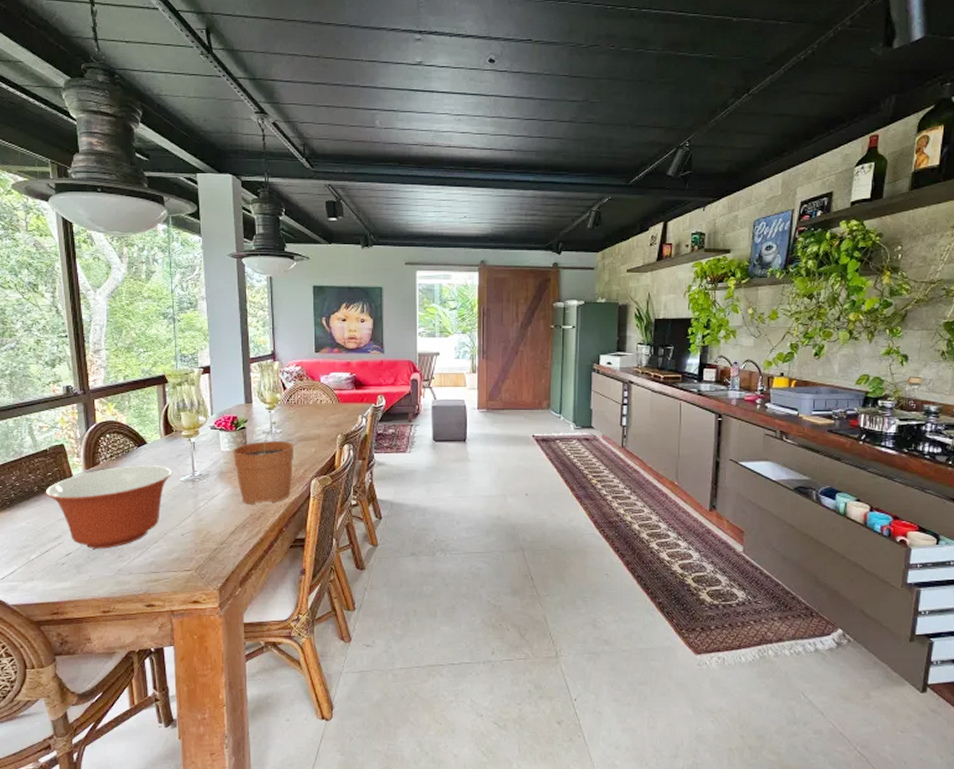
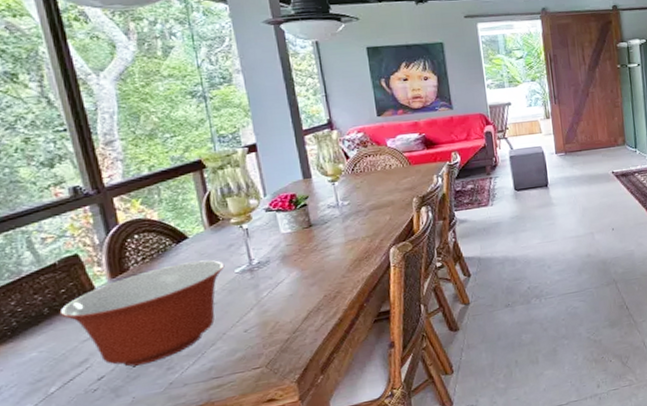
plant pot: present [233,421,295,505] -> none [295,193,368,286]

